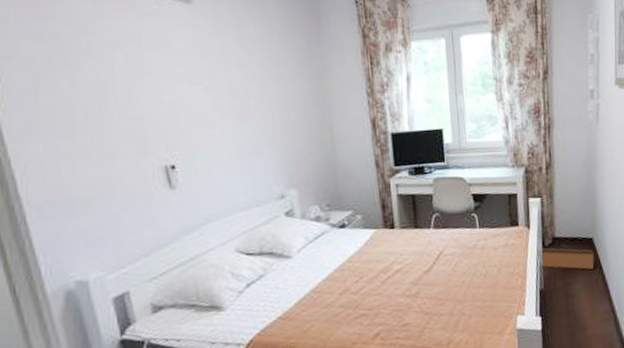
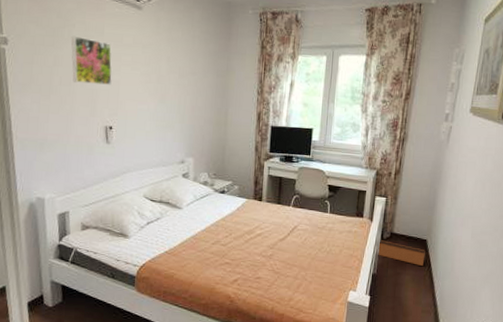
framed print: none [91,48,164,112] -> present [71,35,112,85]

